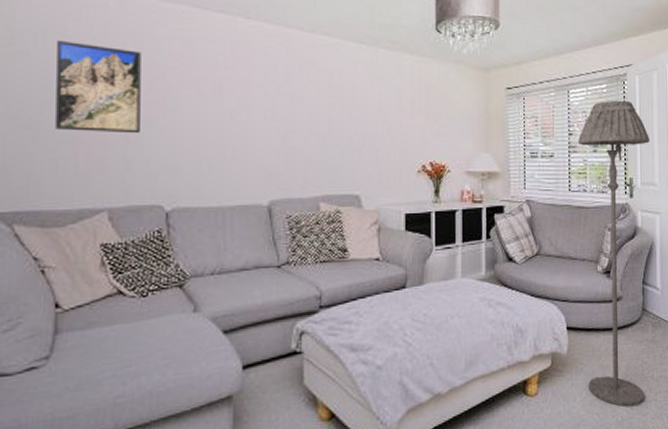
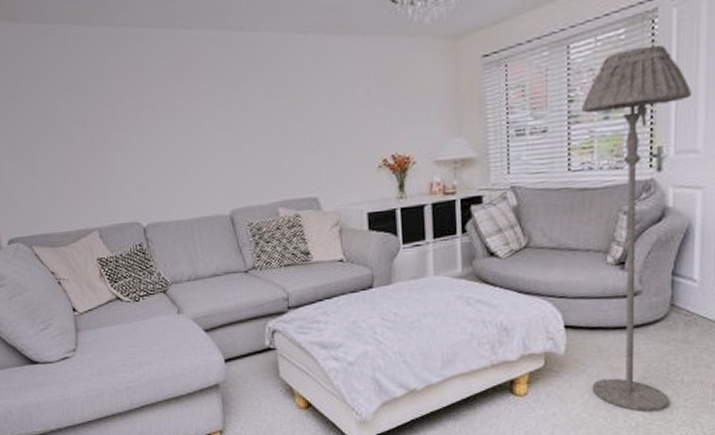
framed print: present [55,39,141,134] -> none [35,80,112,163]

